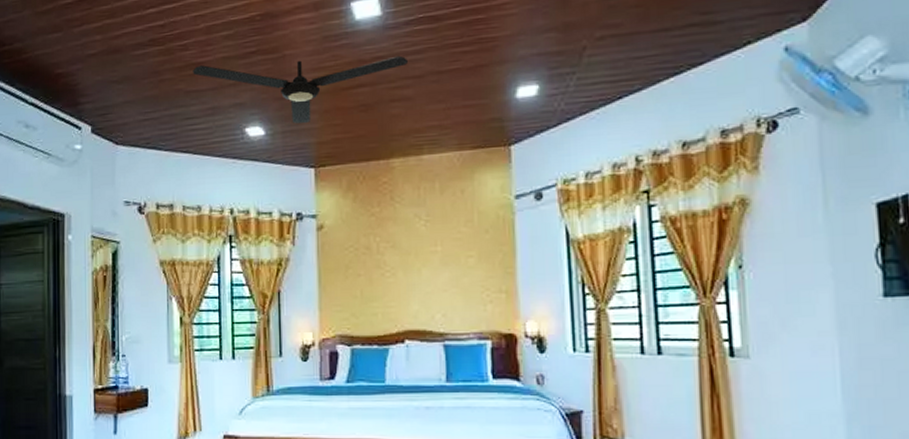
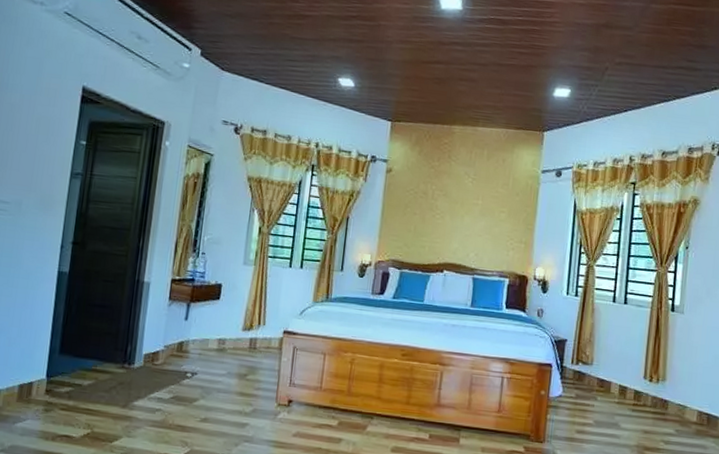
ceiling fan: present [193,55,409,124] -> none [299,17,478,84]

